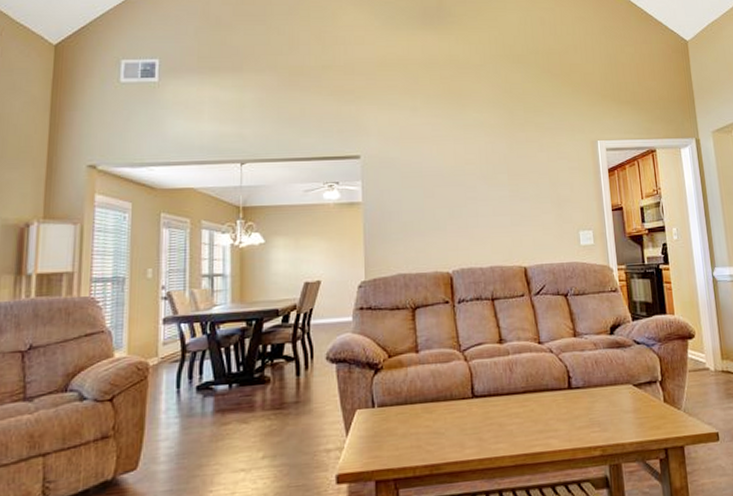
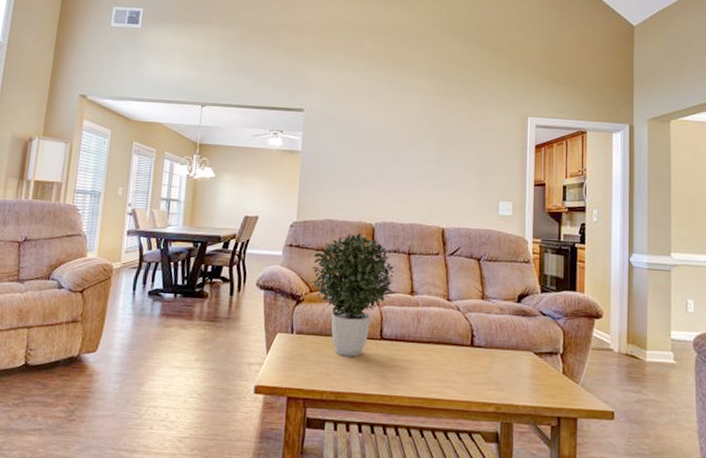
potted plant: none [388,284,480,424] -> present [311,233,396,357]

